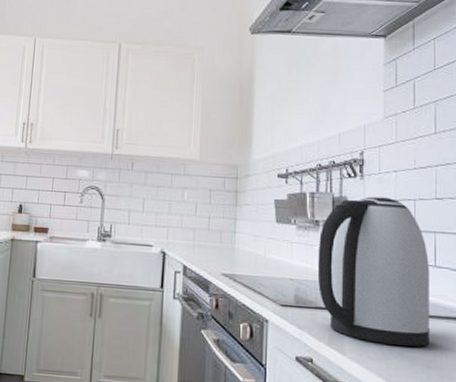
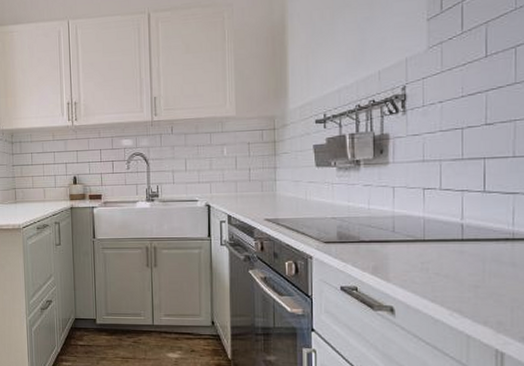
kettle: present [317,196,431,347] -> none [359,129,479,270]

